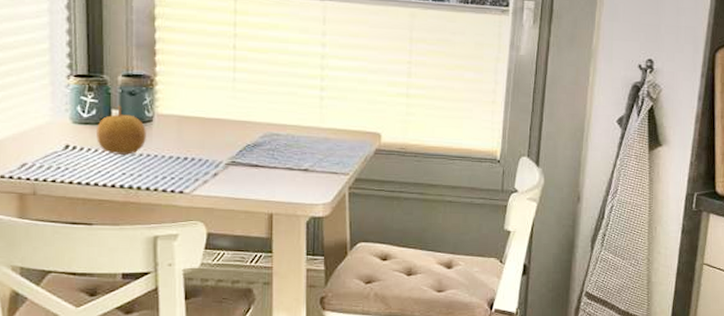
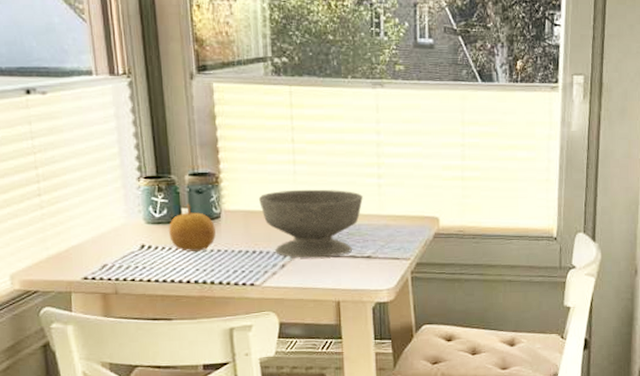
bowl: none [194,97,304,168] -> present [258,189,363,258]

